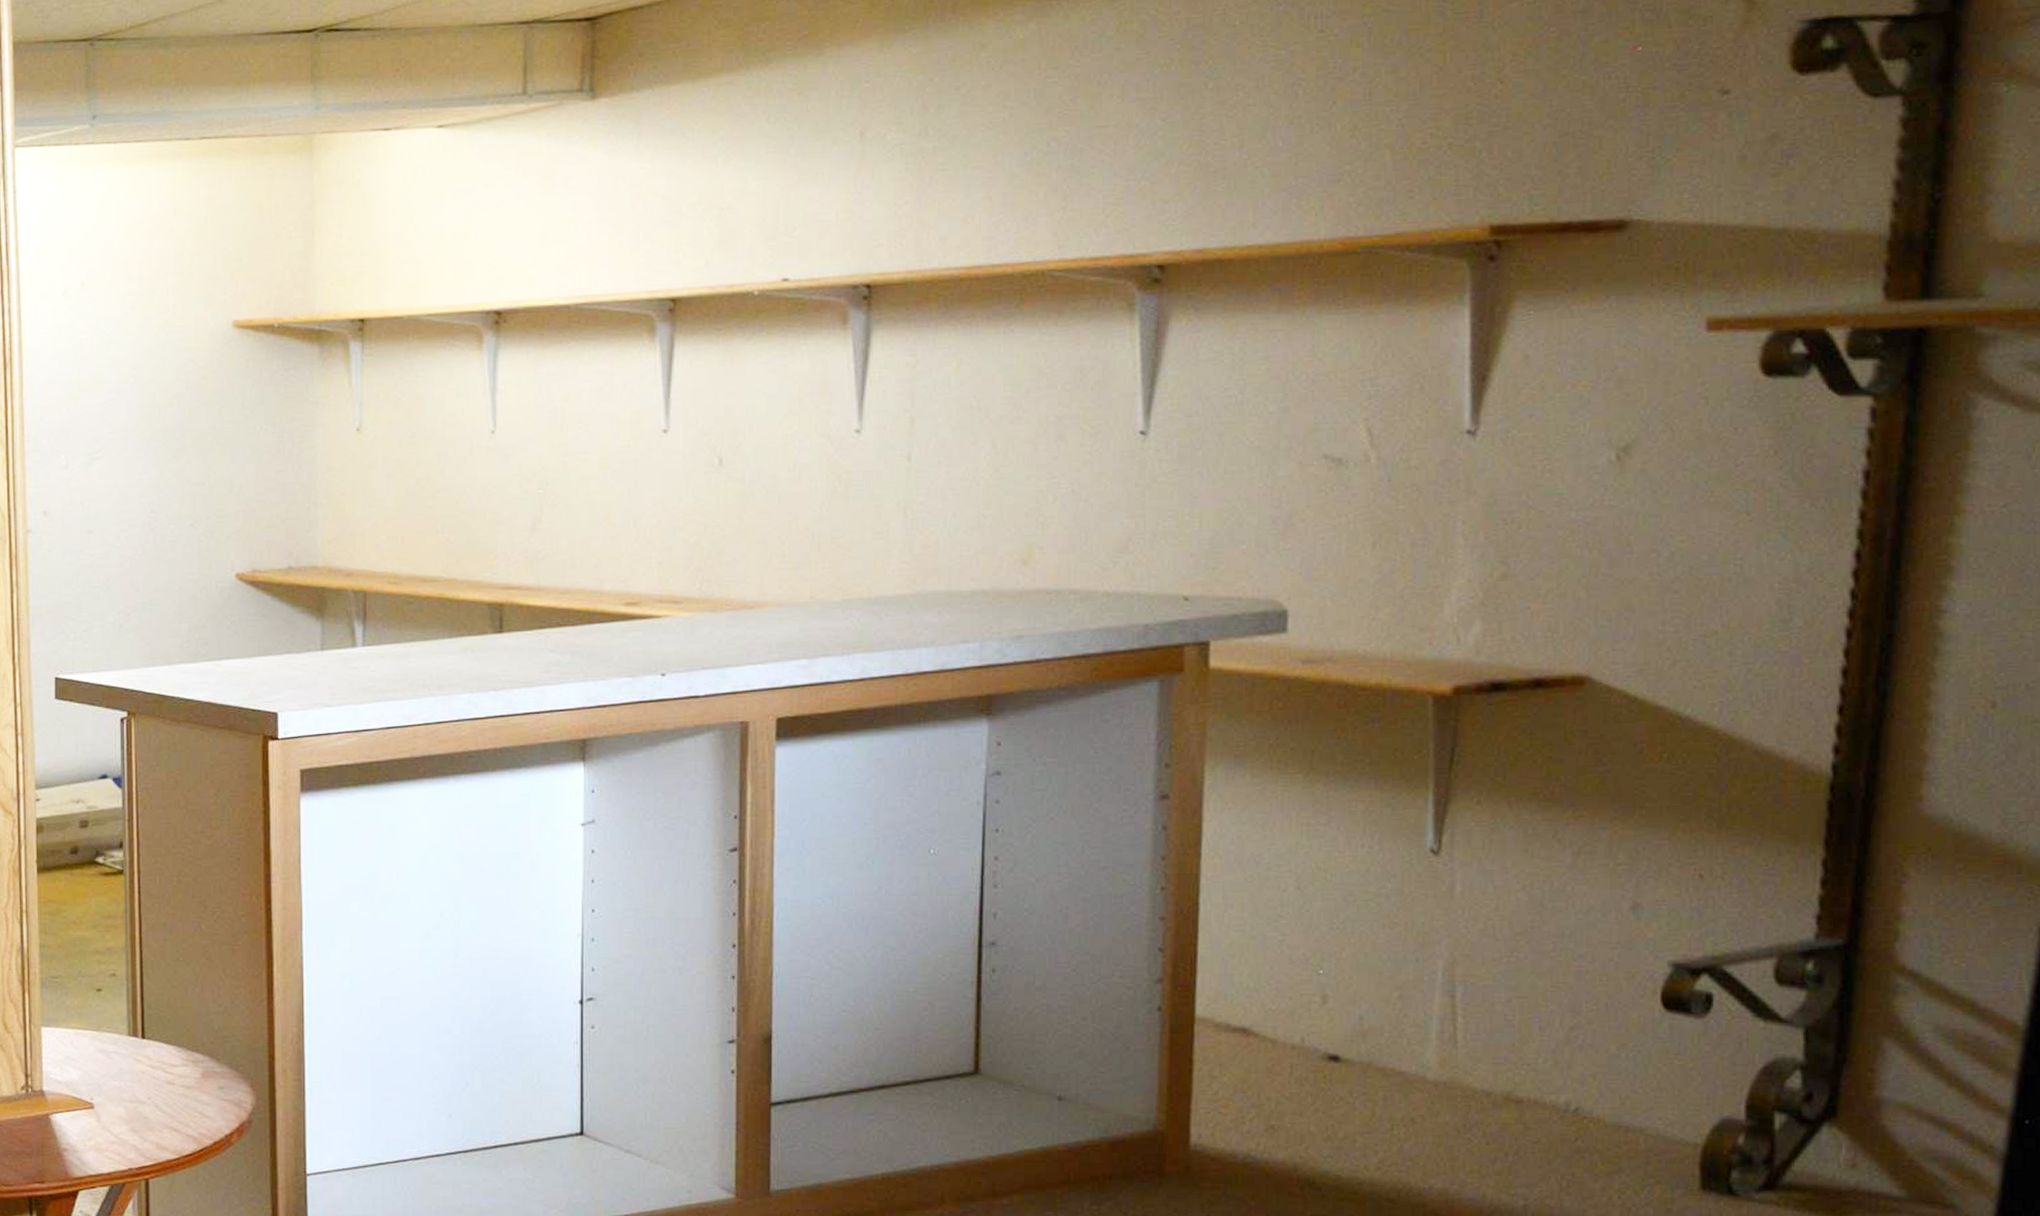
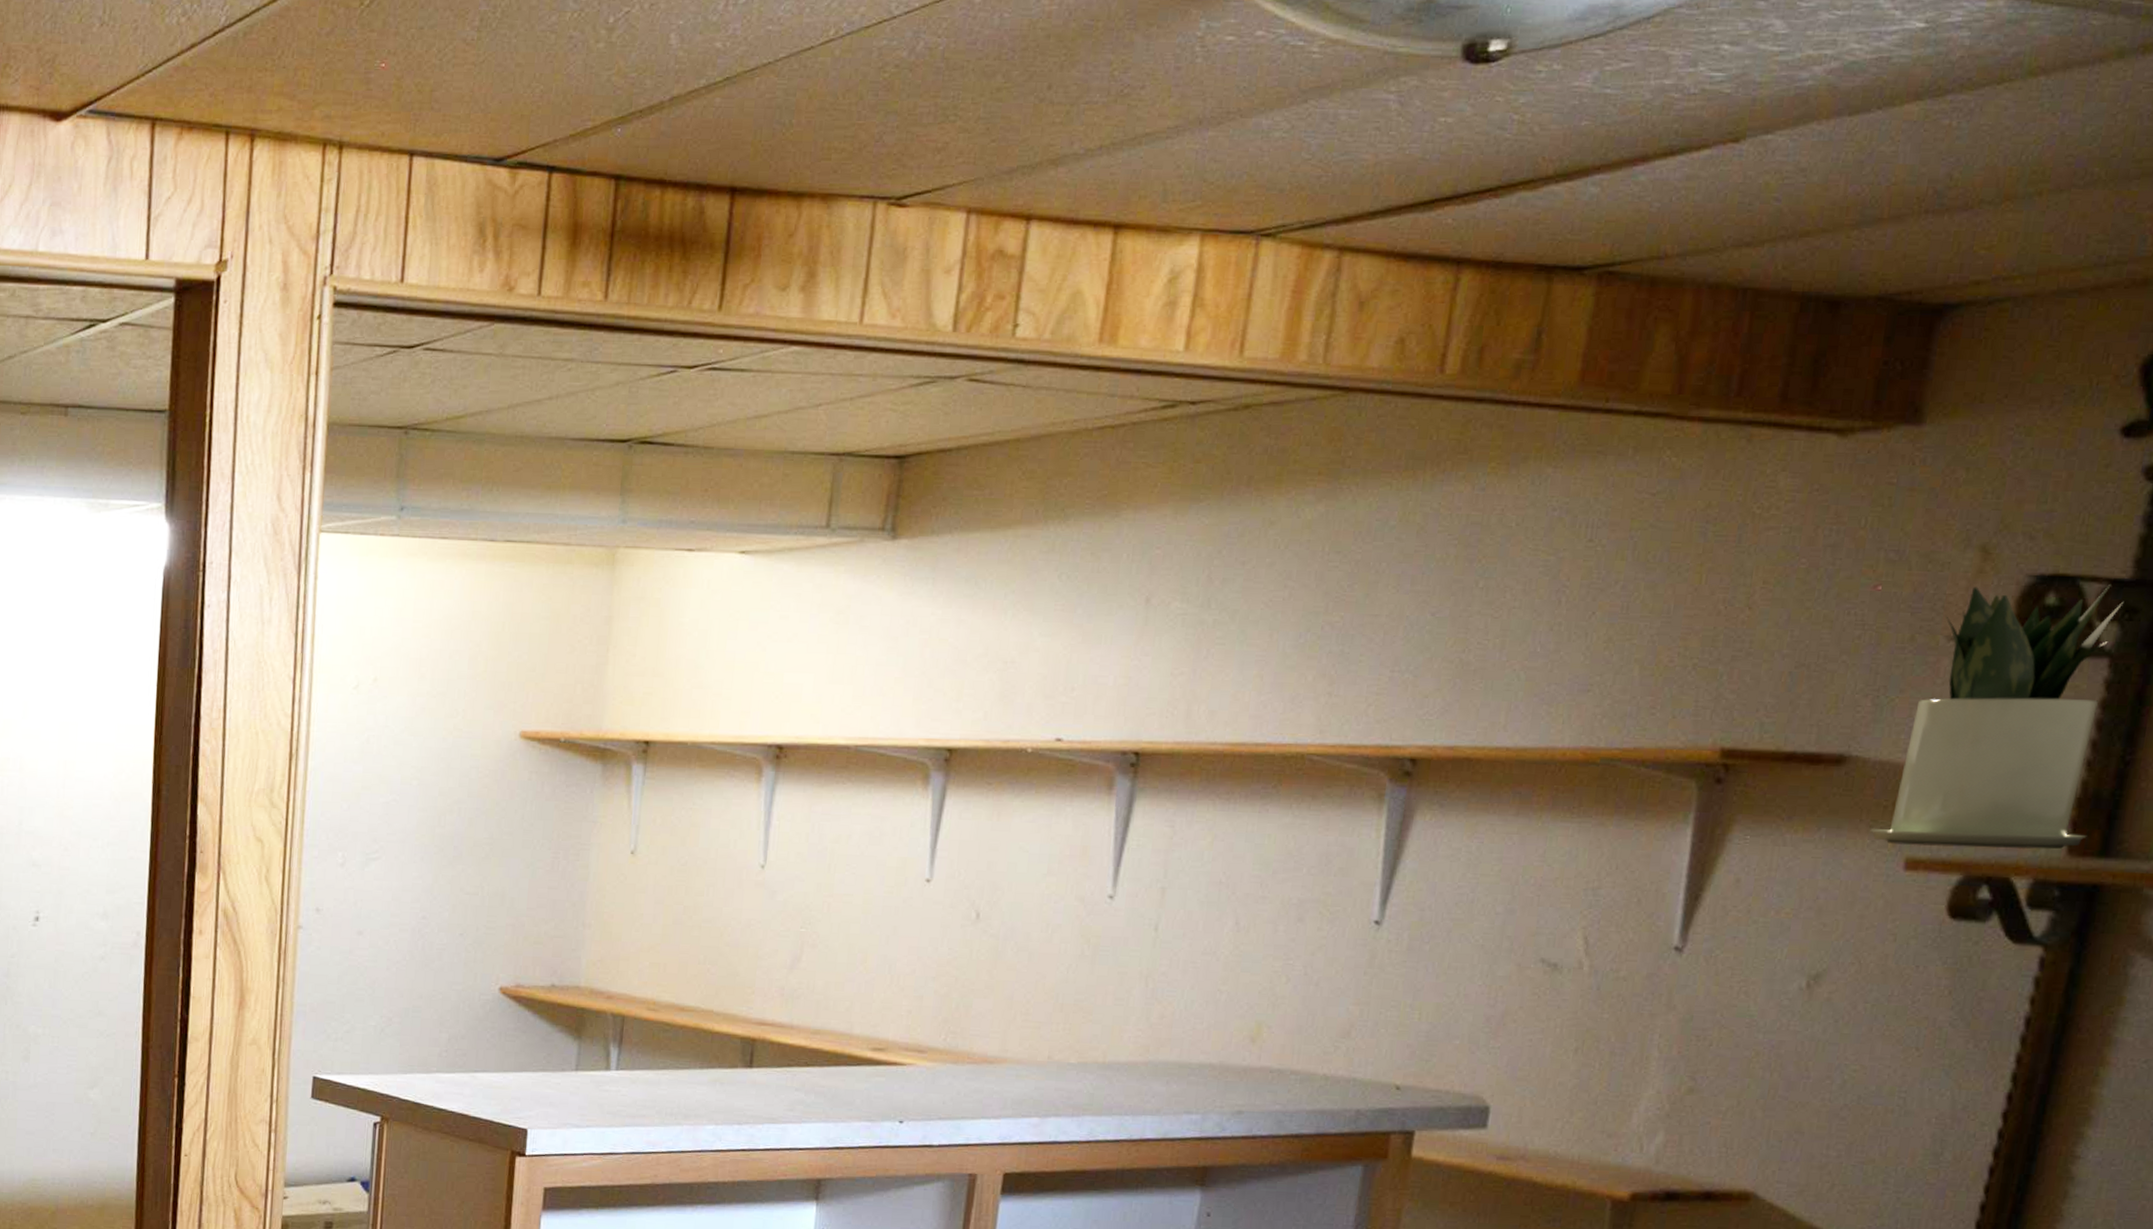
planter: none [1664,22,1909,306] -> present [1870,585,2124,850]

